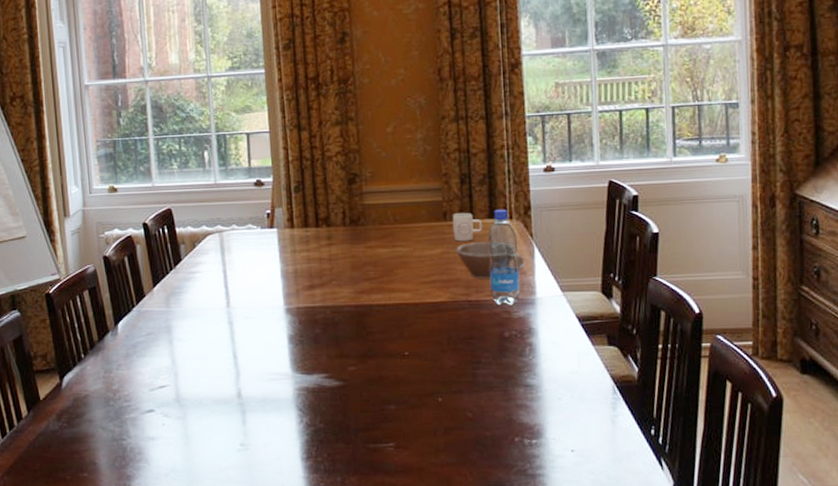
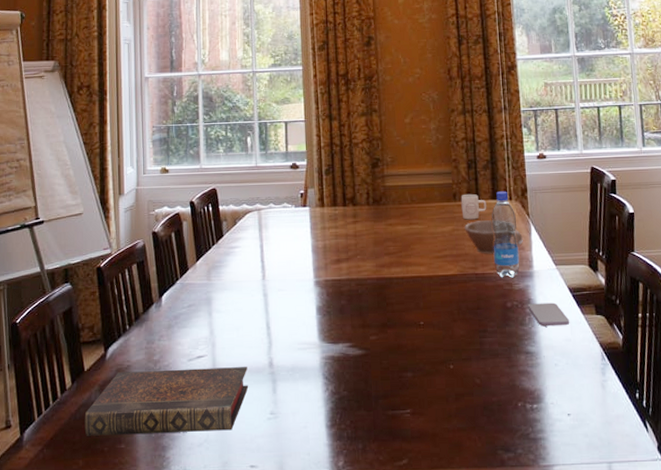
book: none [43,397,216,464] -> present [84,367,249,436]
smartphone: none [528,332,577,358] -> present [527,302,570,327]

